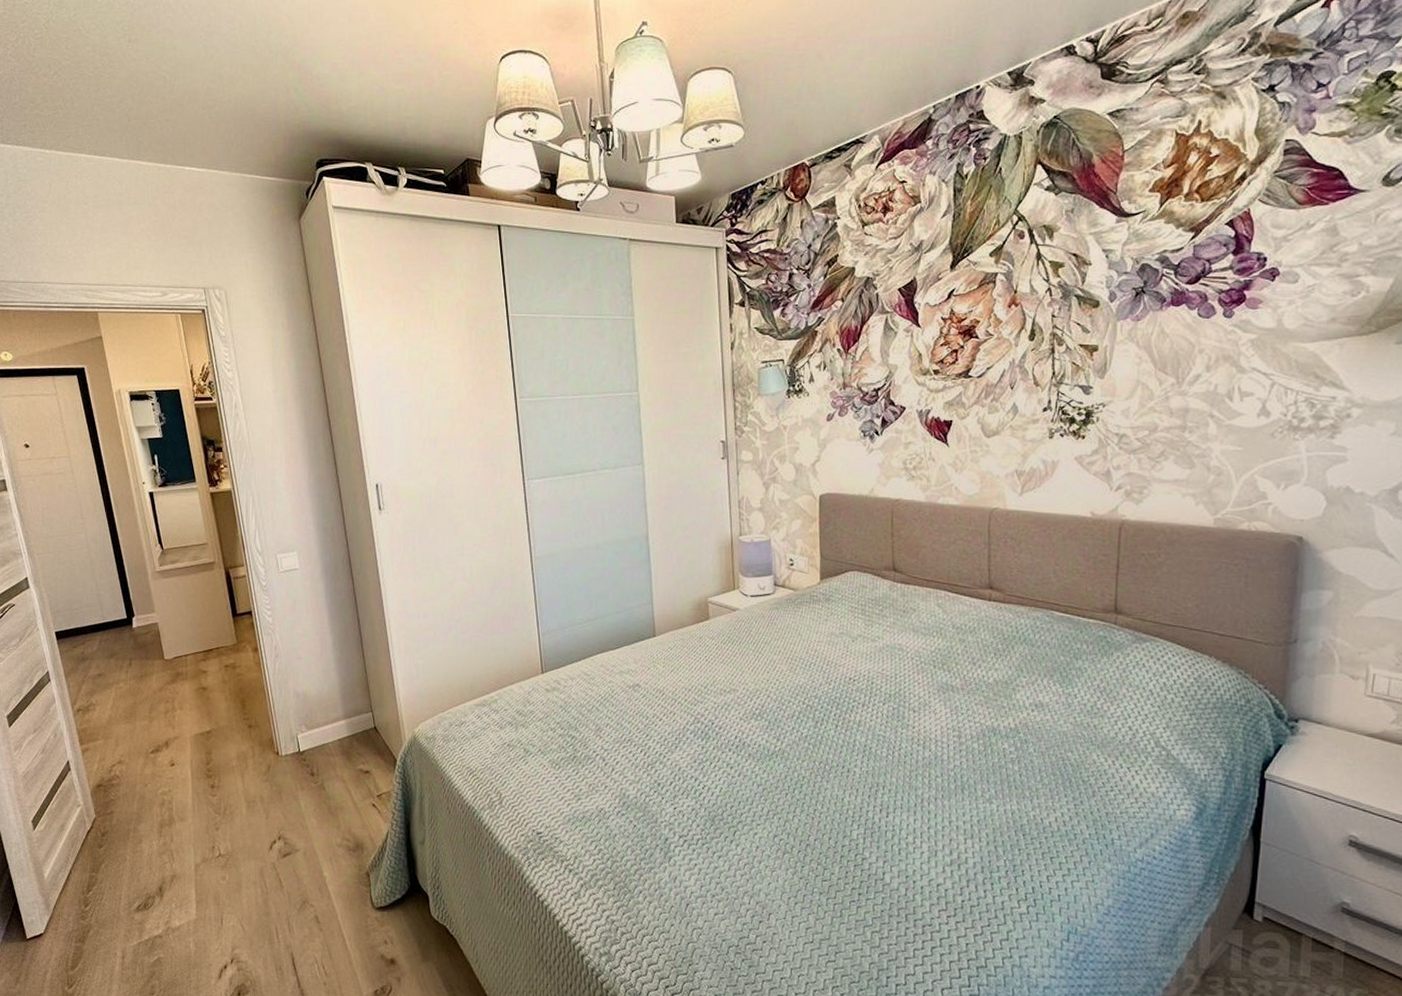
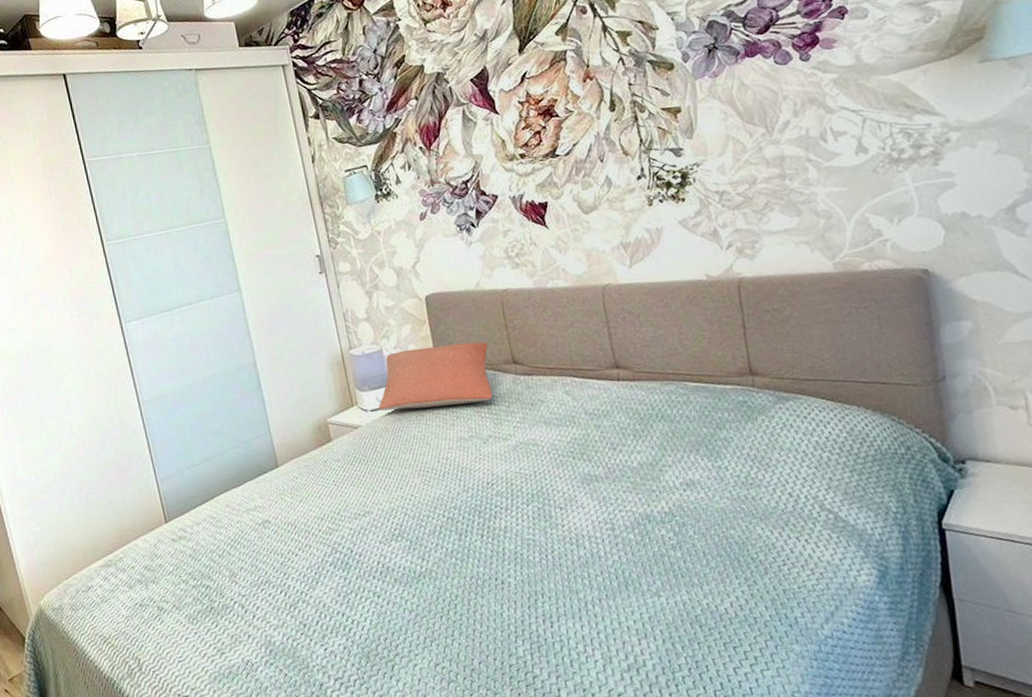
pillow: none [759,543,871,603] -> present [379,341,493,411]

